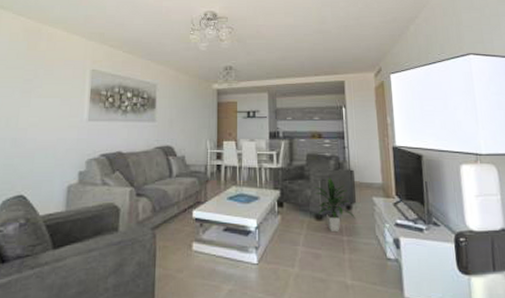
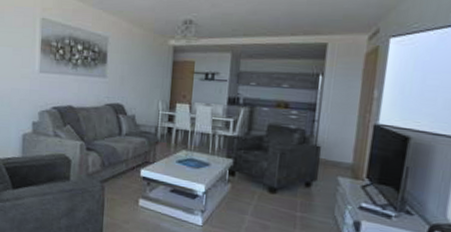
indoor plant: present [315,177,355,233] -> none [272,151,314,208]

